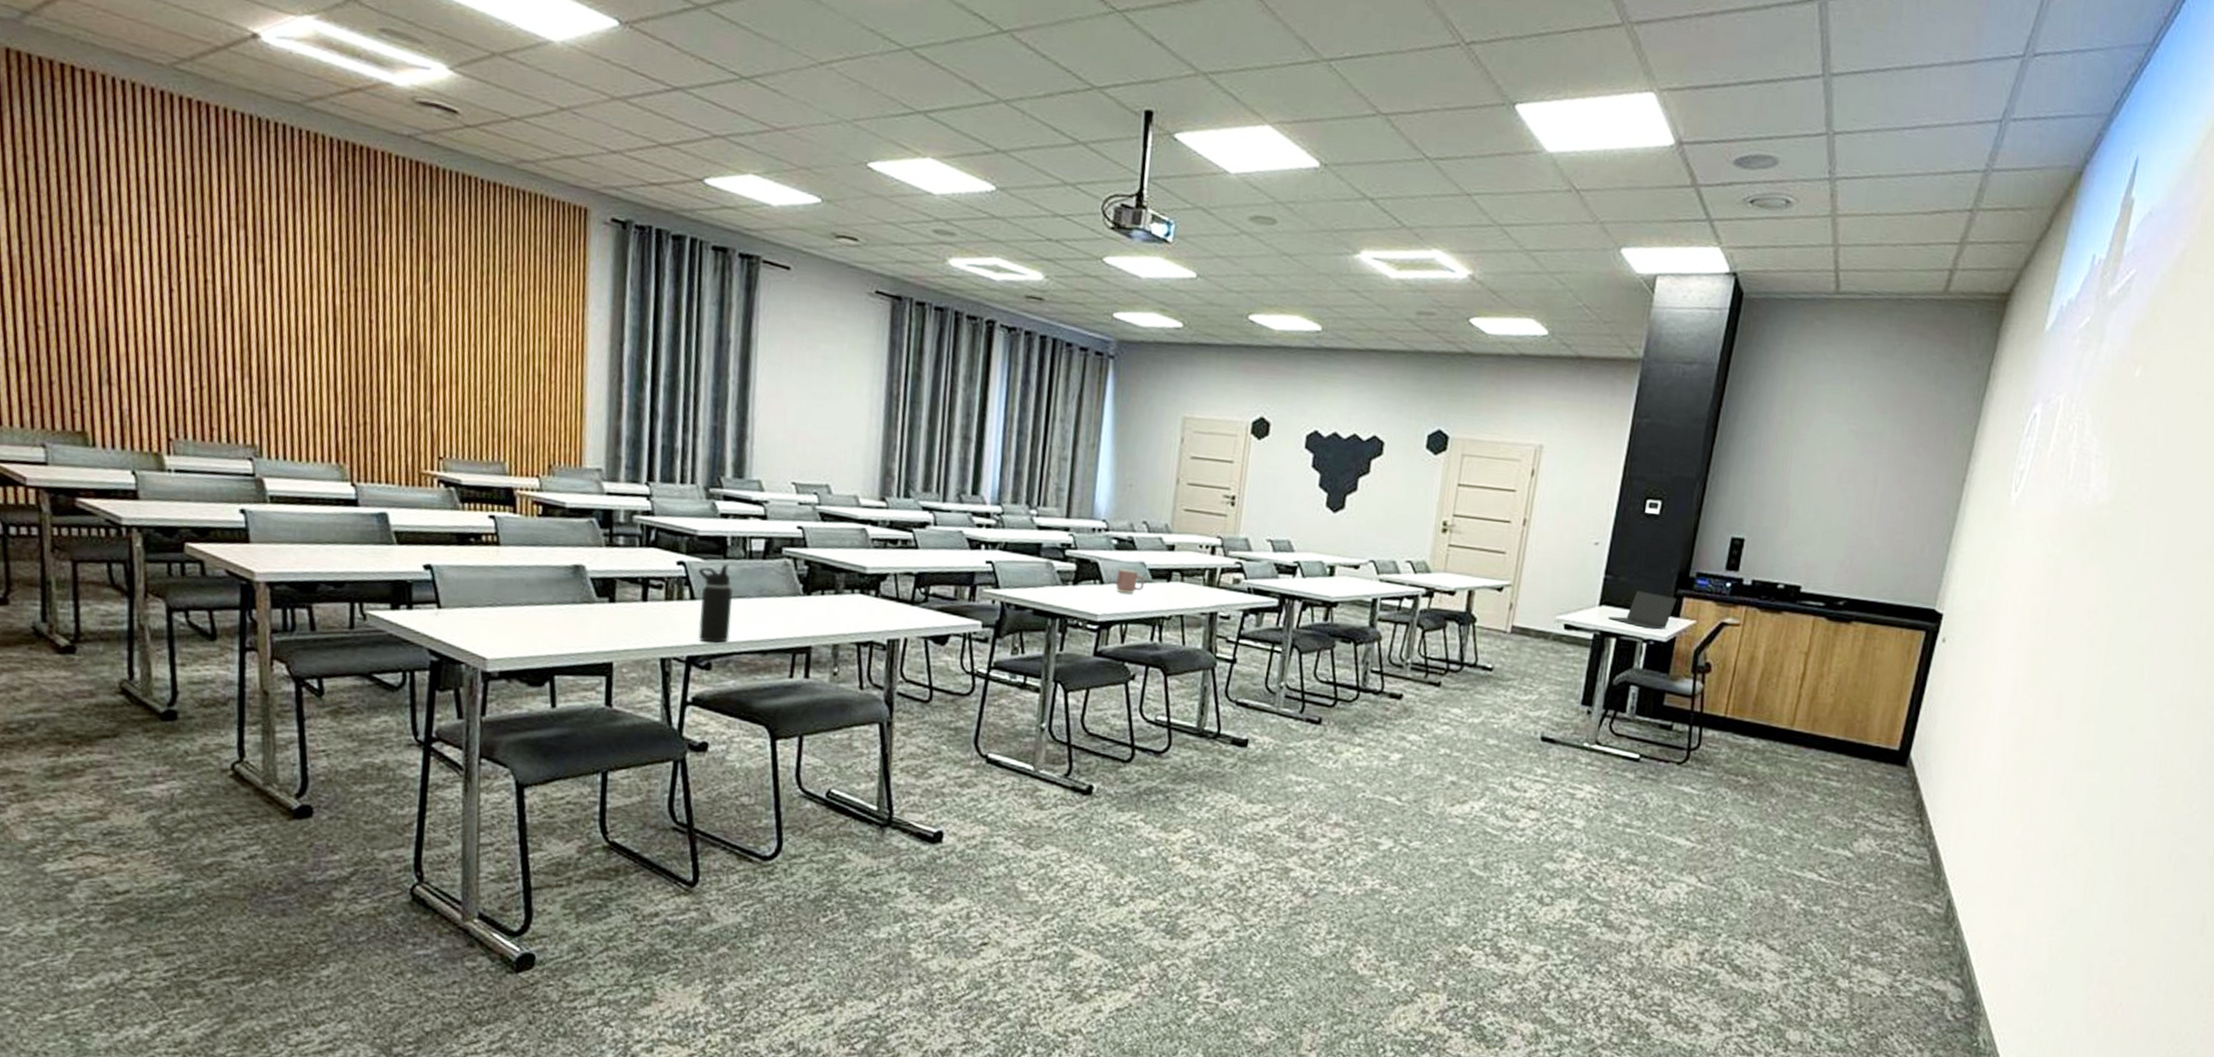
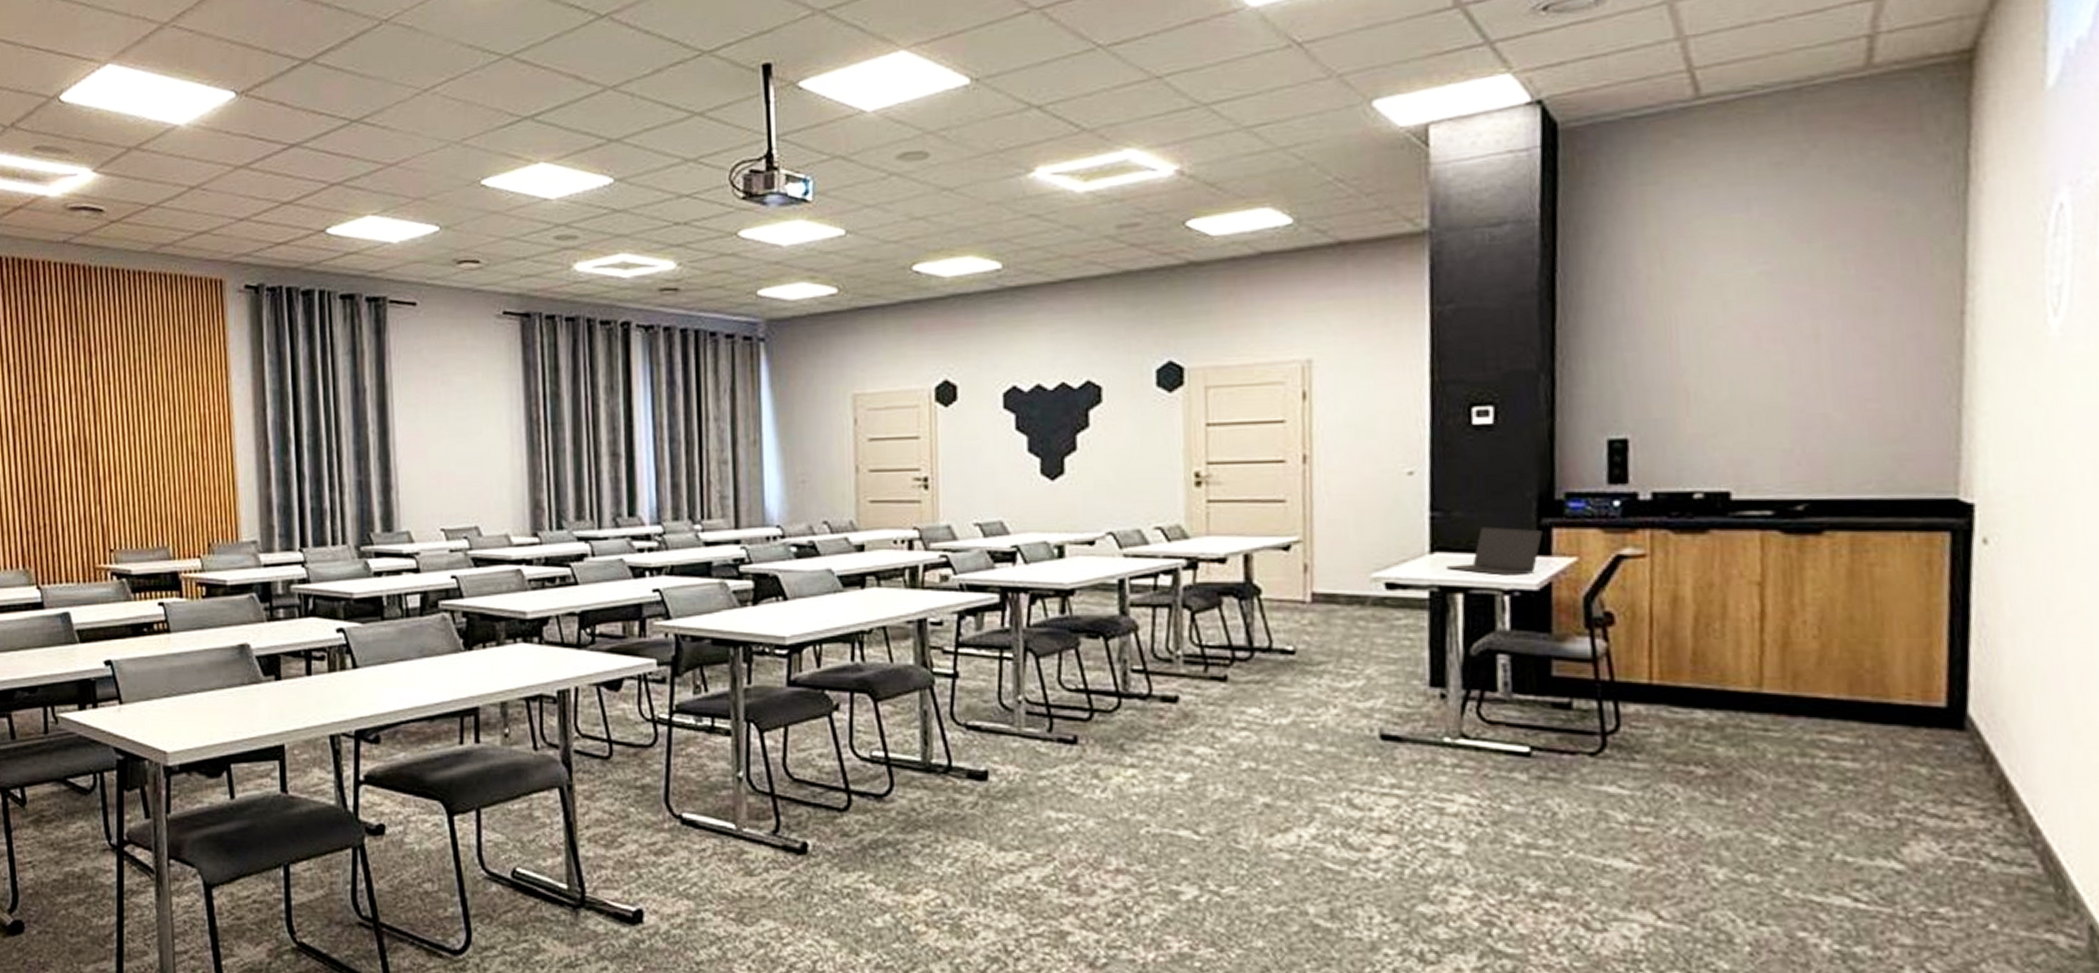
water bottle: present [698,564,734,644] -> none [358,626,395,714]
mug: present [1116,568,1145,594] -> none [800,580,835,609]

